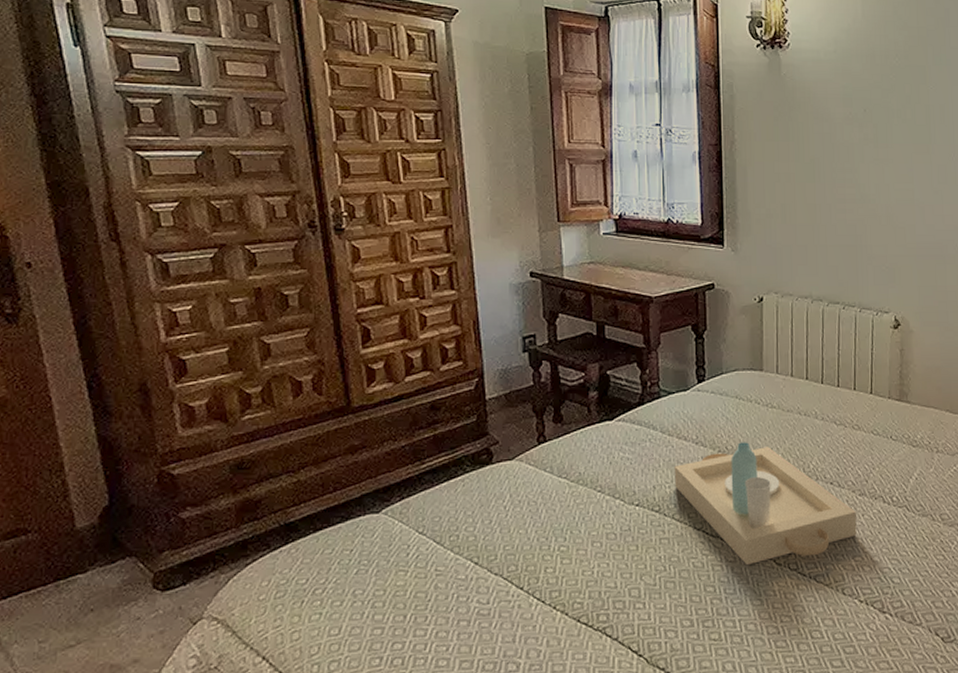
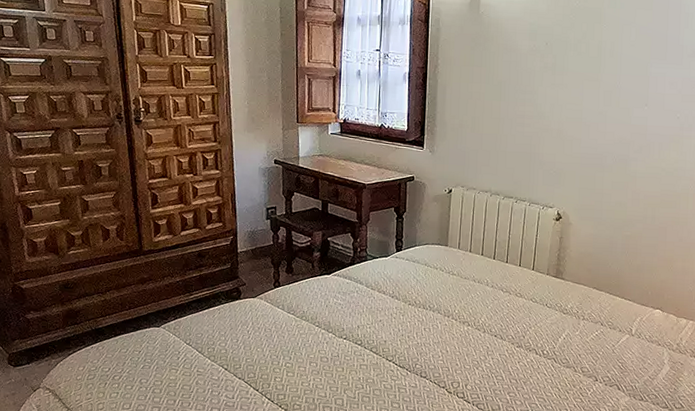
serving tray: present [674,442,857,566] -> none [374,299,513,391]

